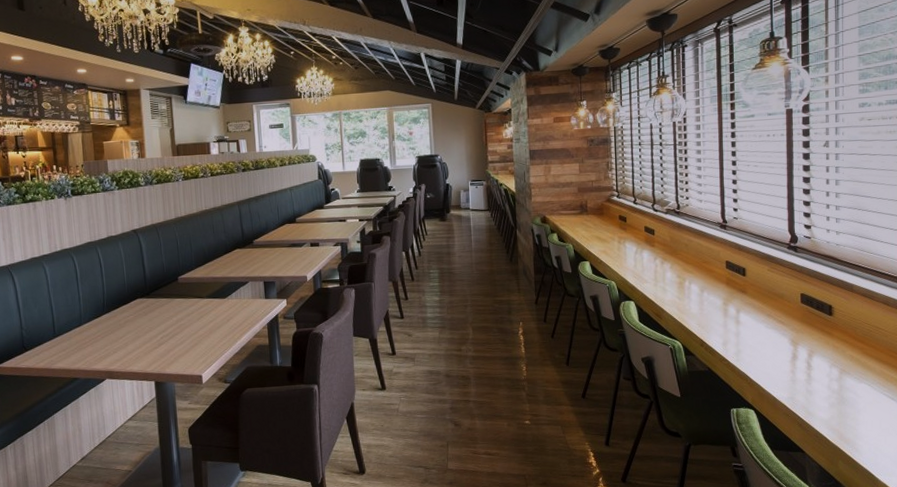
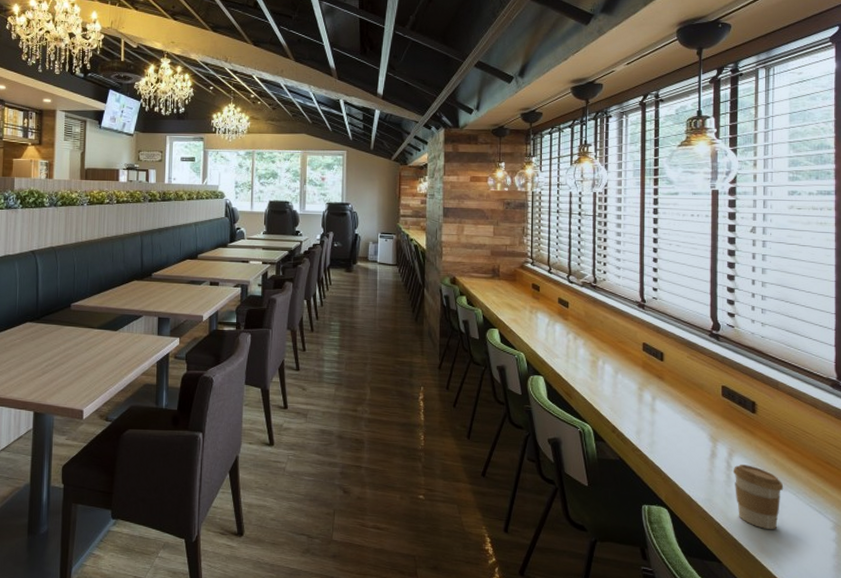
coffee cup: none [812,363,860,419] -> present [733,464,784,530]

